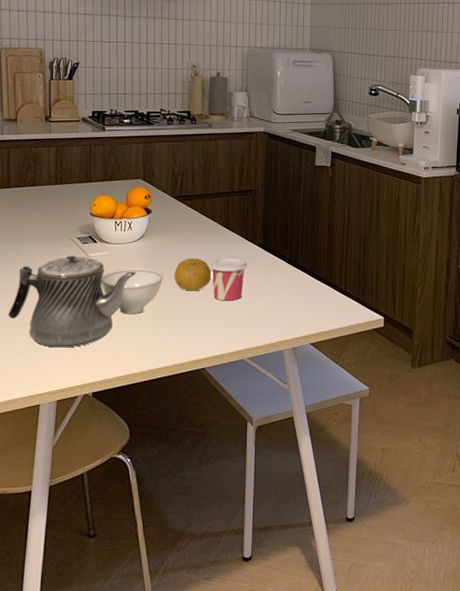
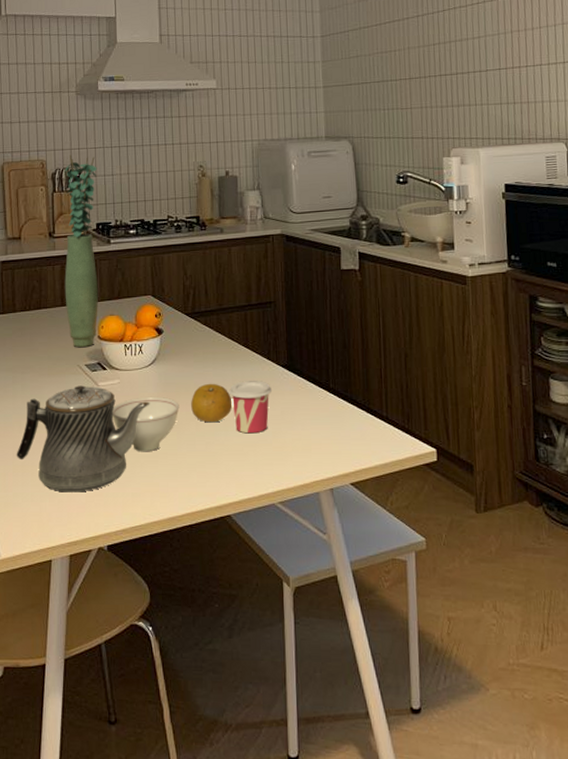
vase: none [59,46,95,223] -> present [64,154,98,348]

